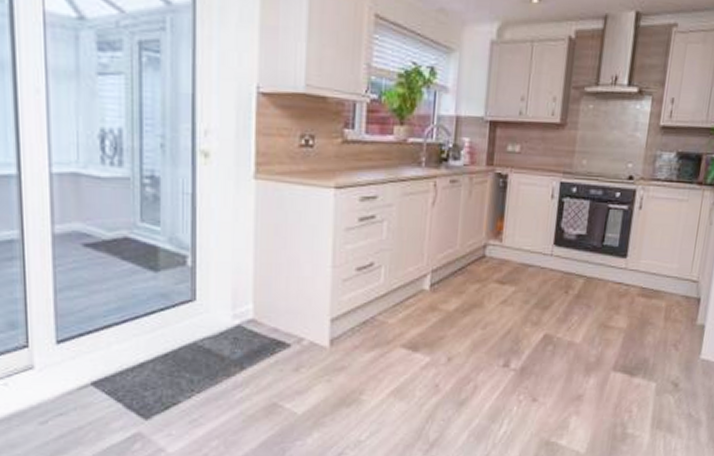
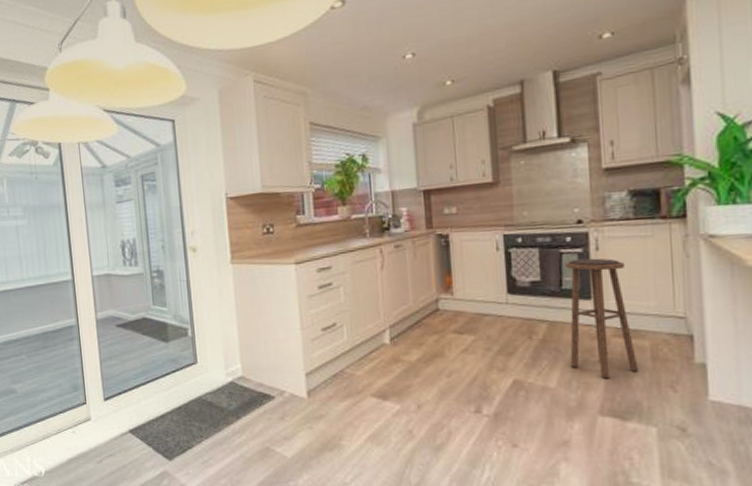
stool: none [597,216,661,336] -> present [564,258,639,379]

